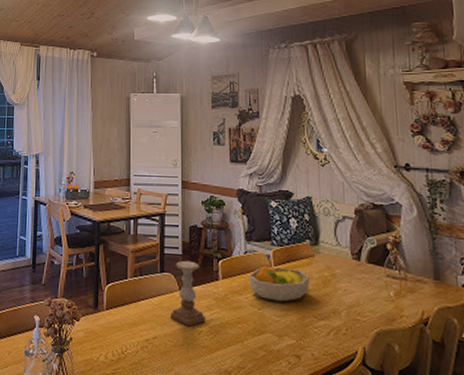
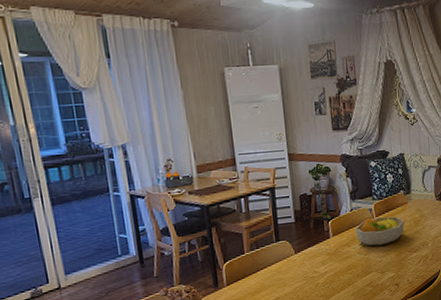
candle holder: present [171,260,206,327] -> none [289,226,321,283]

